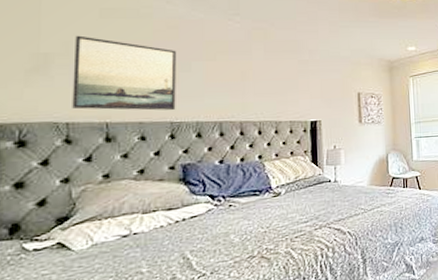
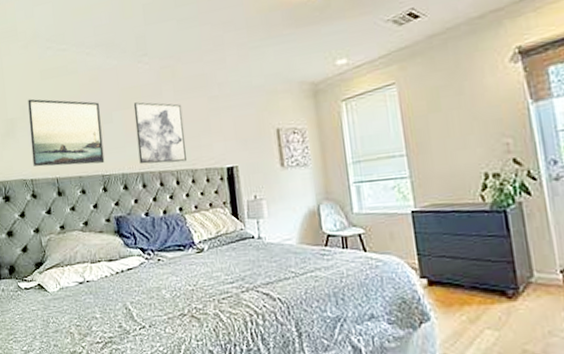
wall art: none [218,56,272,115] -> present [133,102,186,165]

